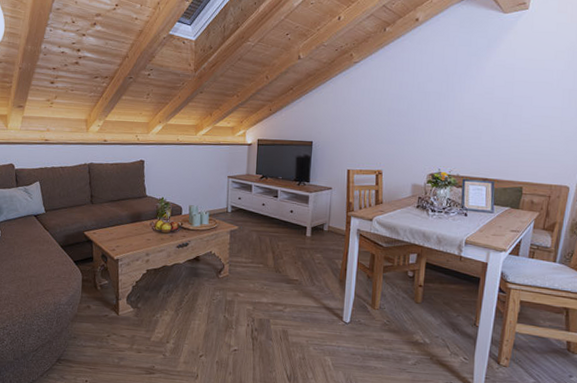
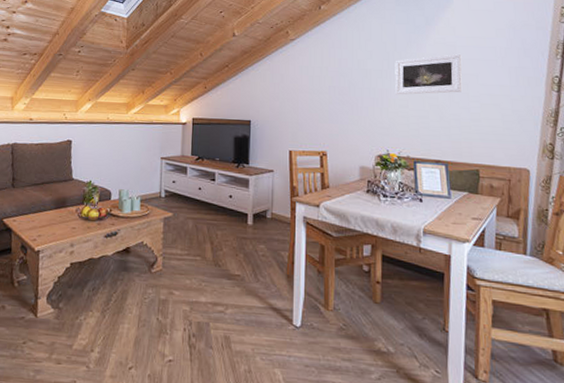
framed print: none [452,77,519,116] -> present [395,54,462,95]

